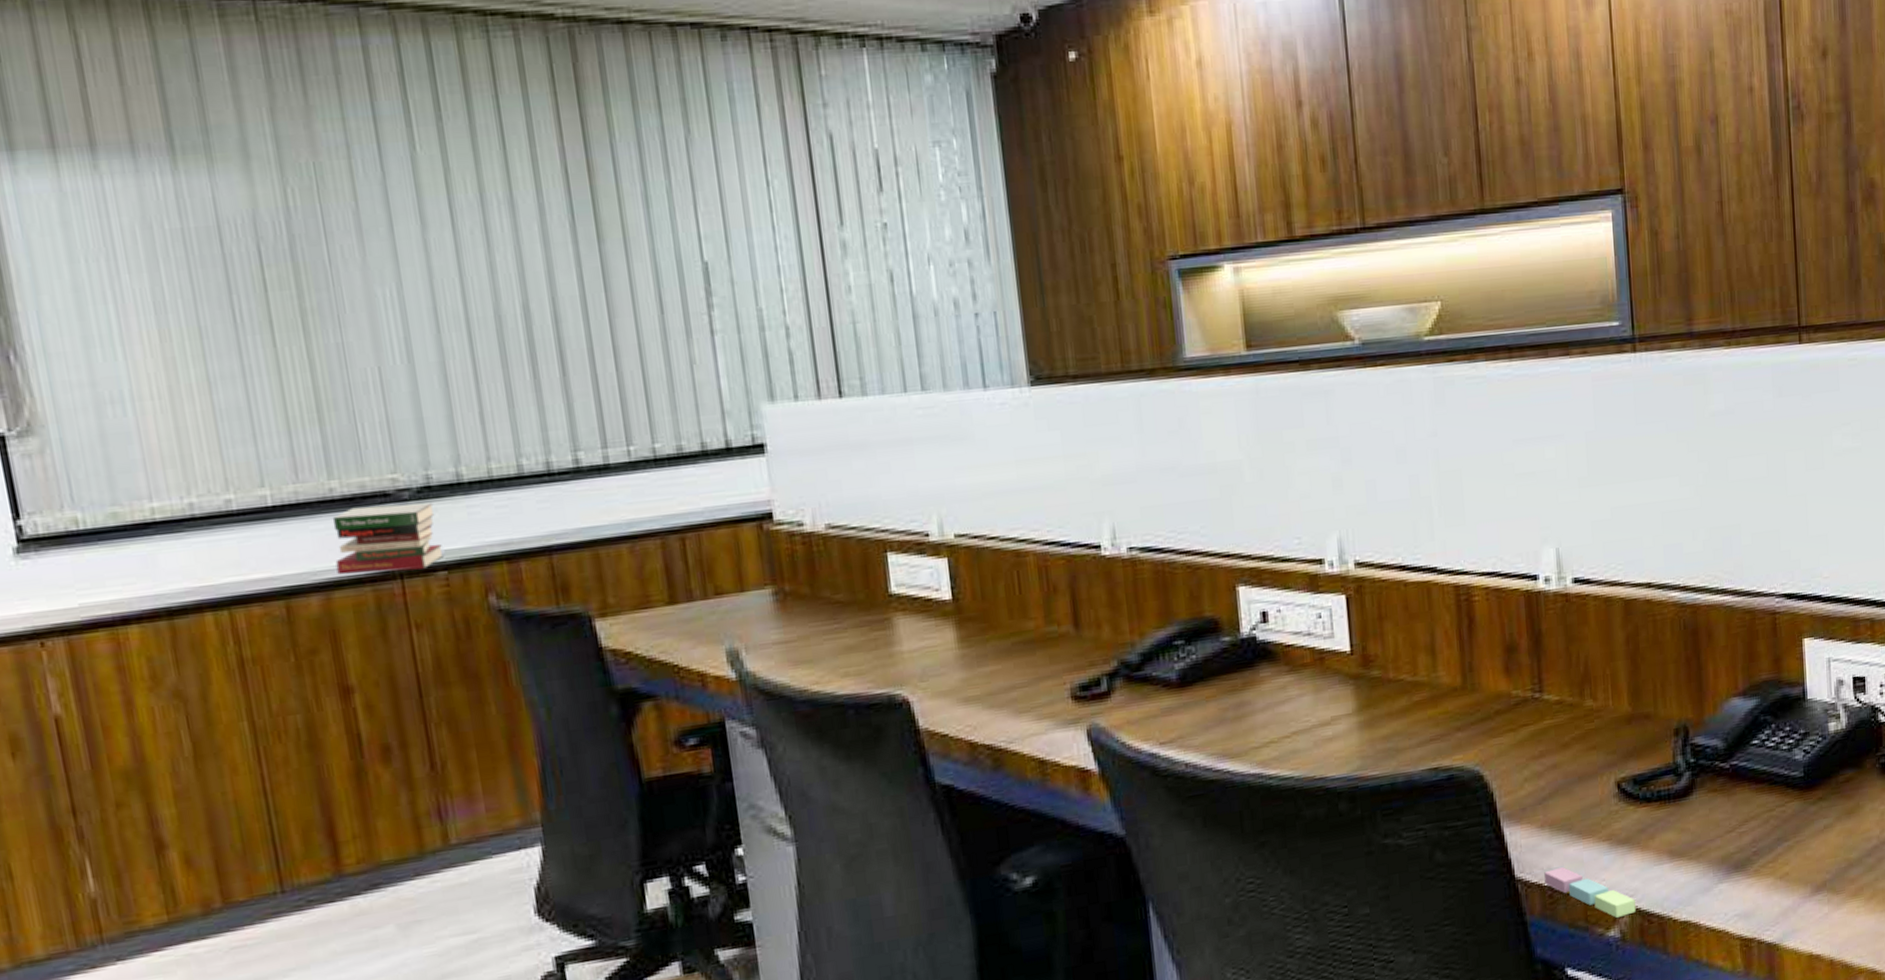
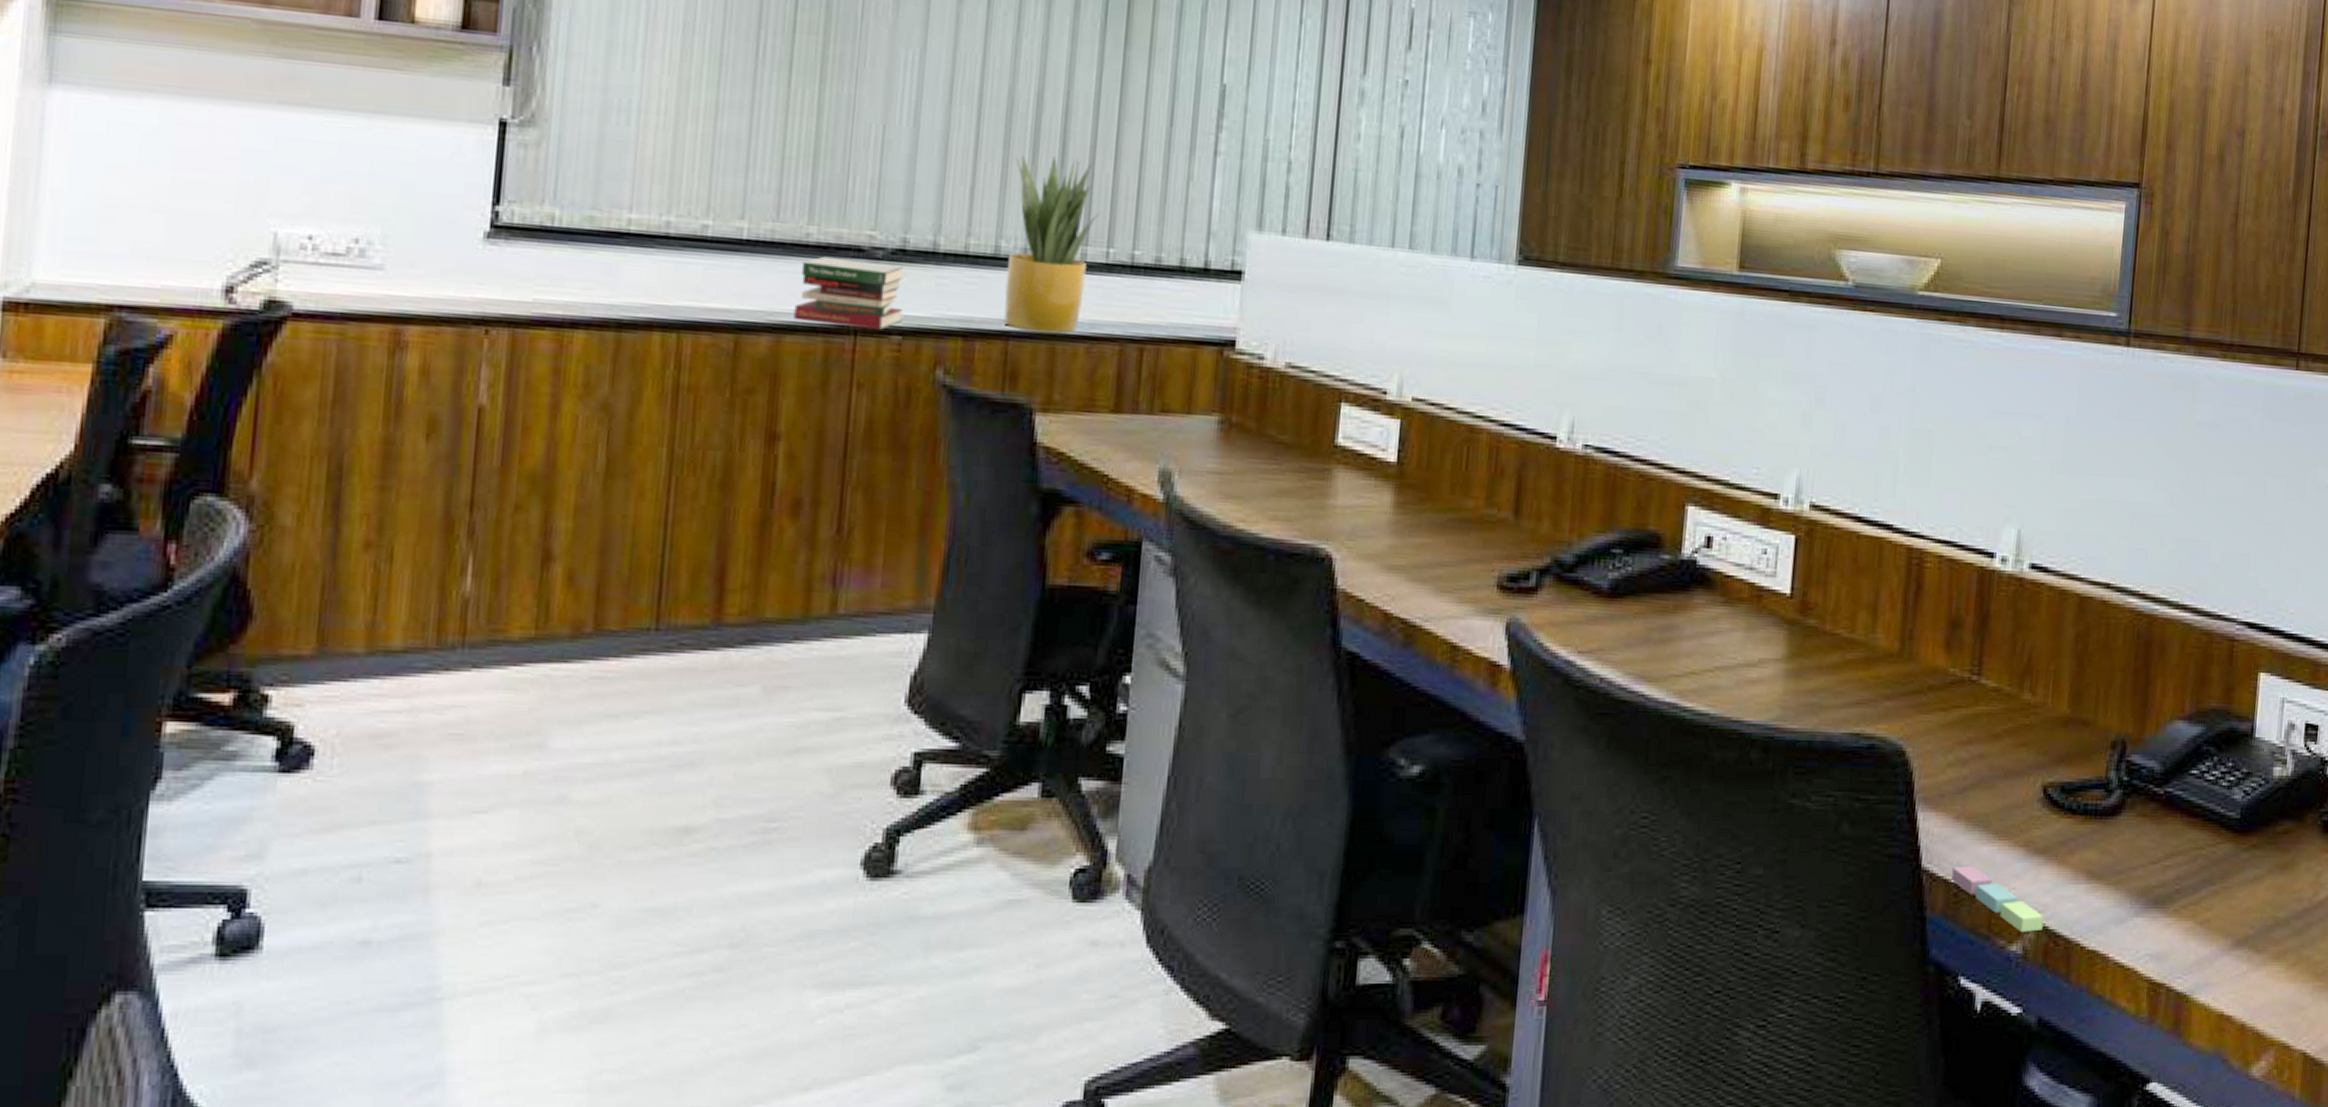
planter: none [517,364,616,543] -> present [1004,156,1099,335]

